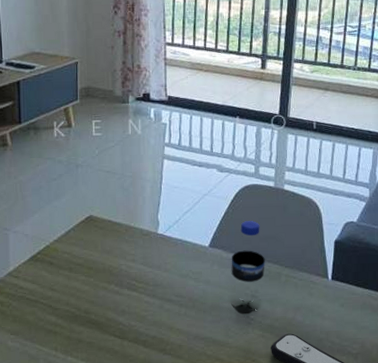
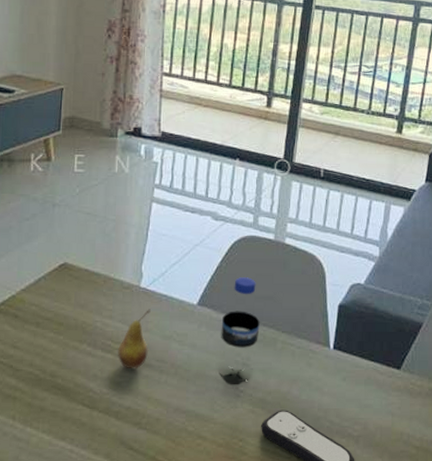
fruit: none [142,252,168,305] -> present [118,309,151,369]

